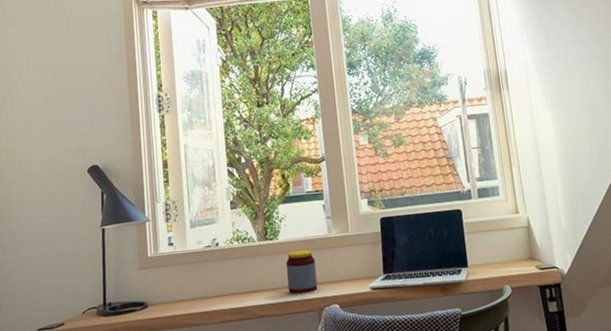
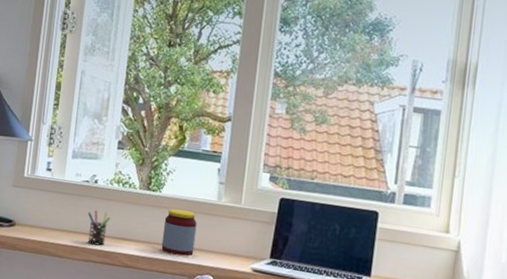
pen holder: none [215,271,237,305] -> present [87,210,110,246]

